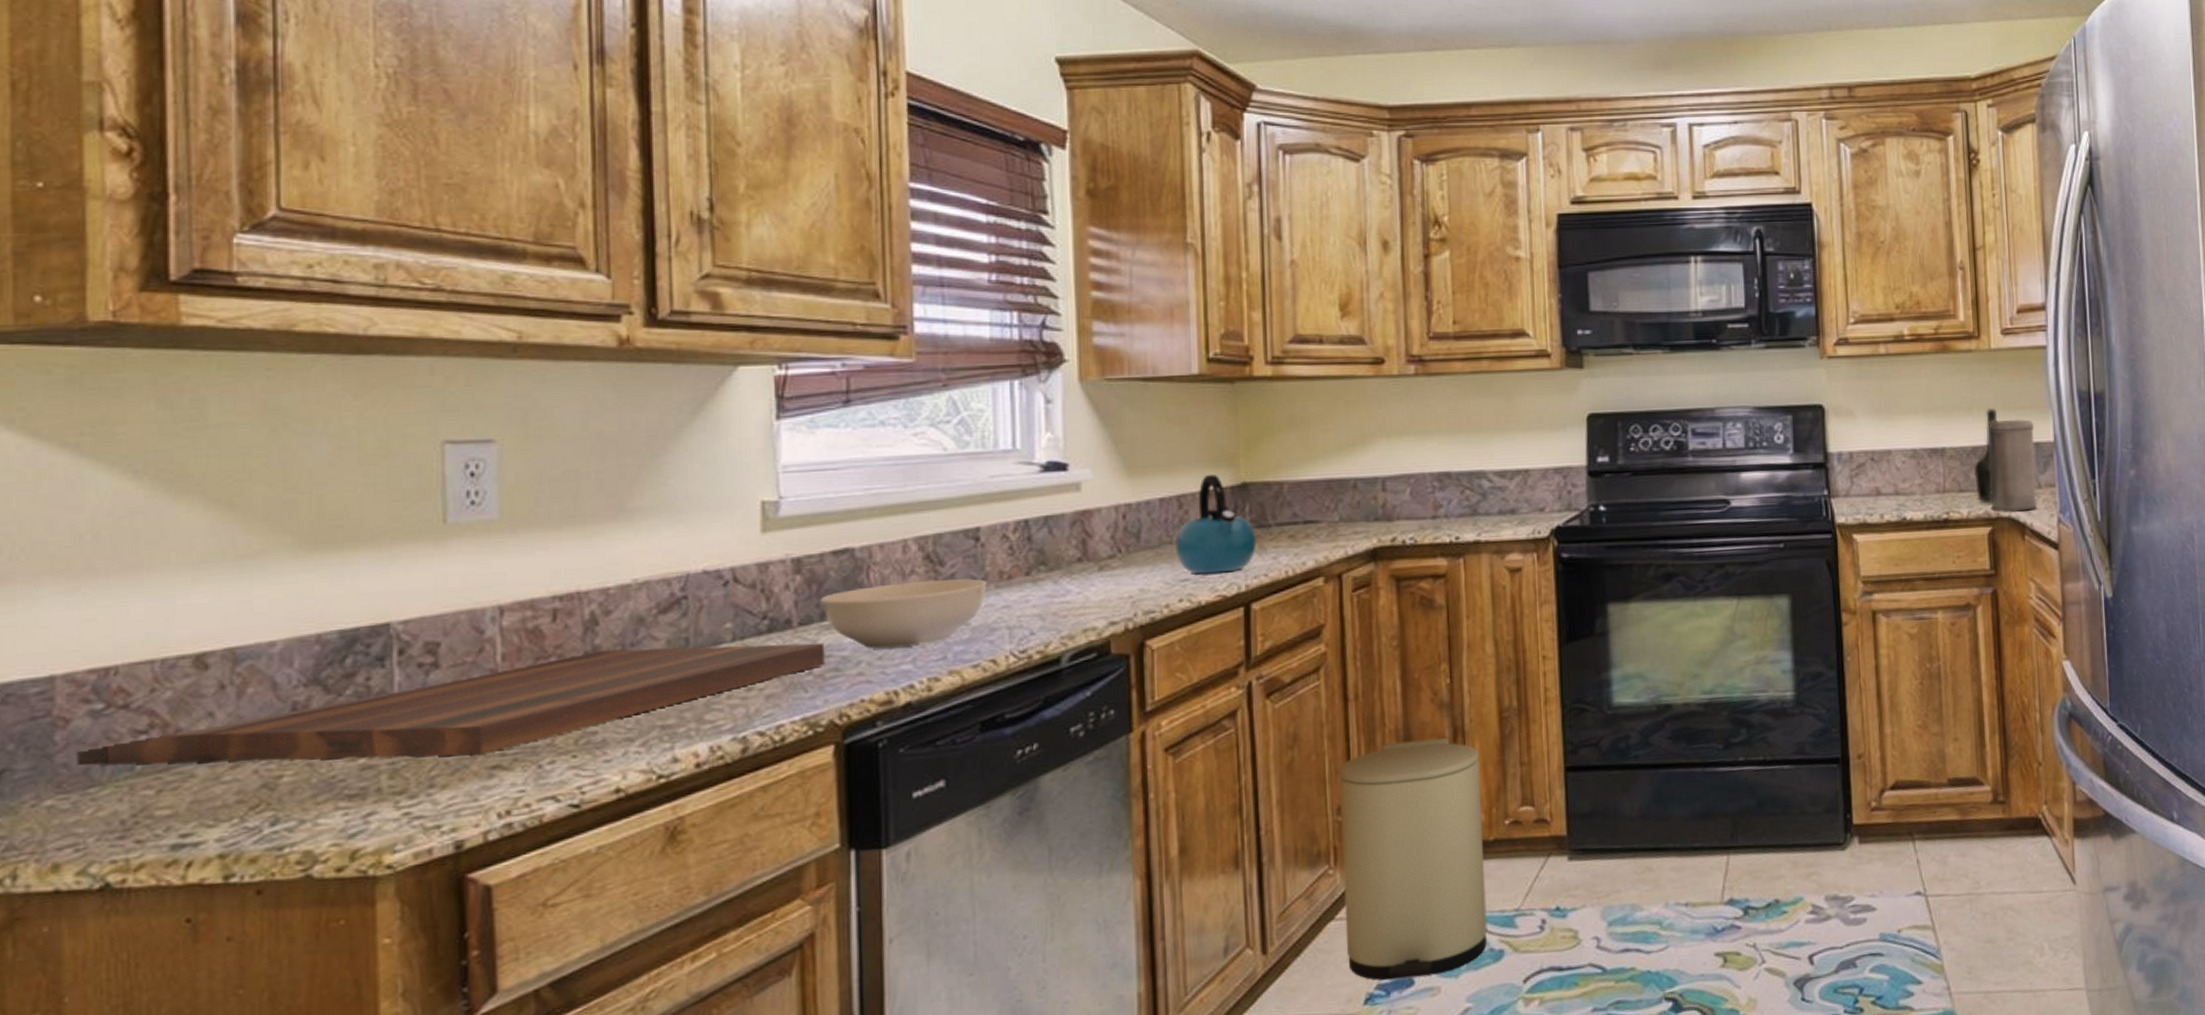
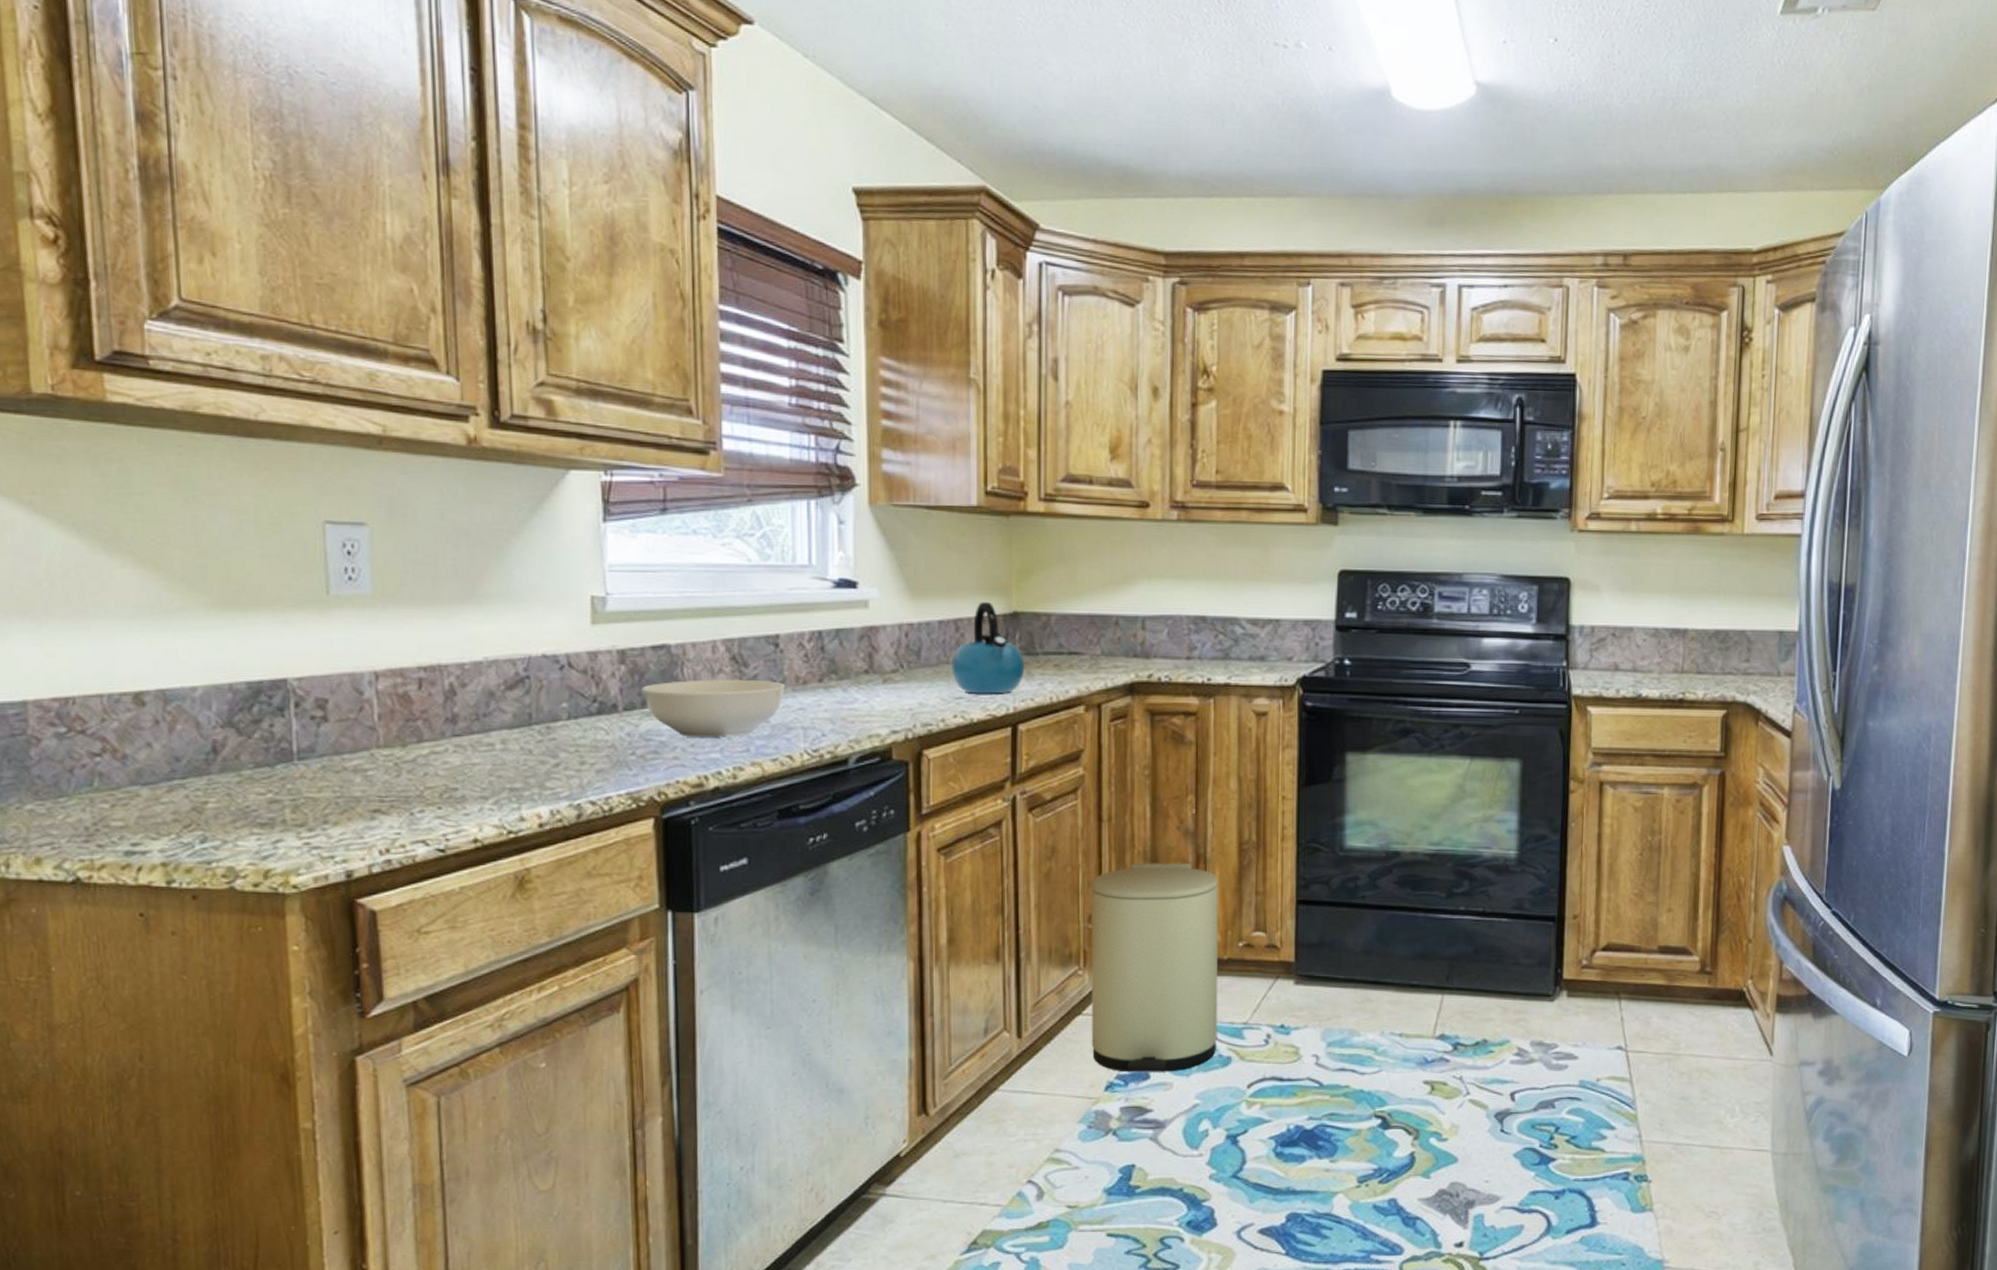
cutting board: present [76,643,825,766] -> none [47,717,646,799]
bottle: present [1973,407,1997,504] -> none [1713,592,1743,688]
canister: present [1988,419,2038,512] -> none [1727,606,1780,698]

